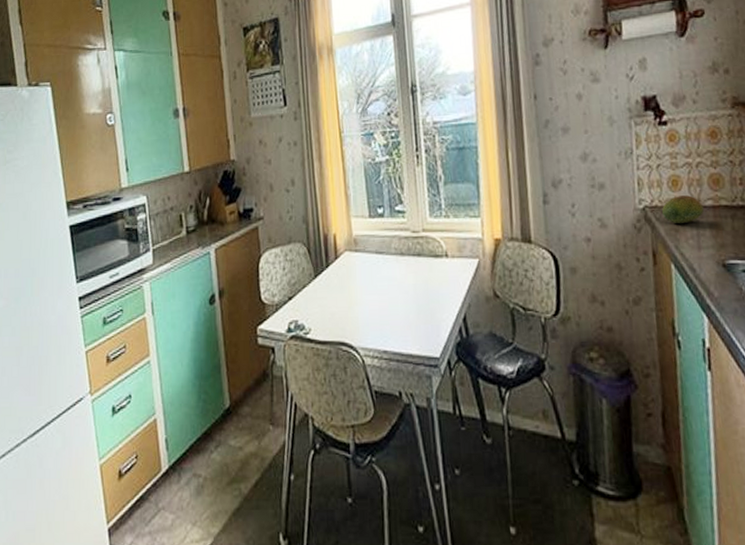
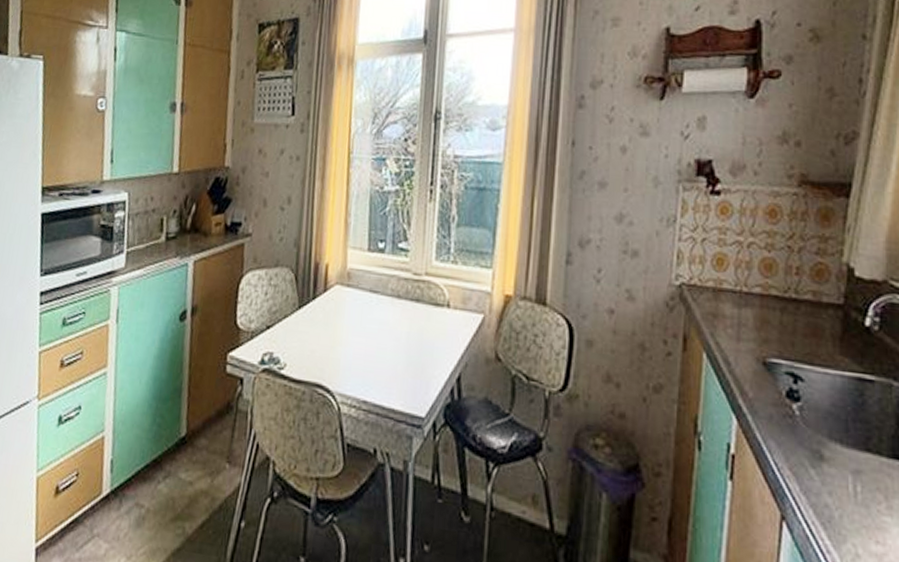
fruit: present [662,195,705,223] -> none [701,277,751,309]

